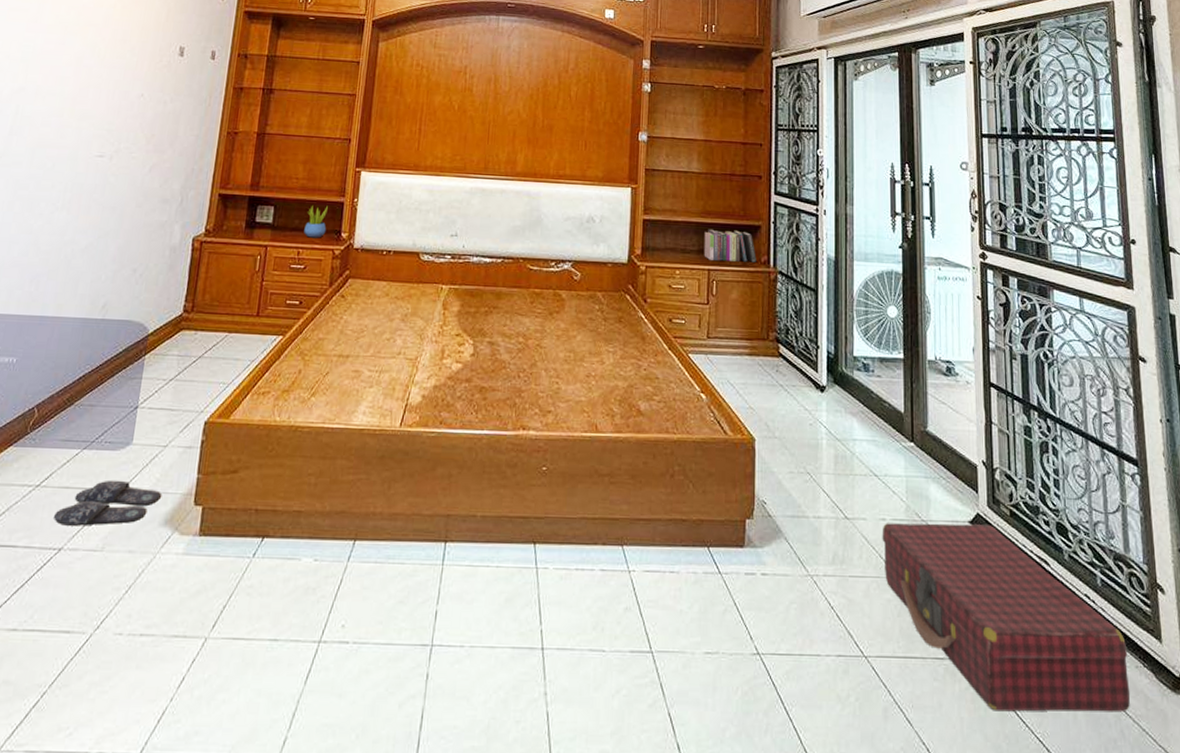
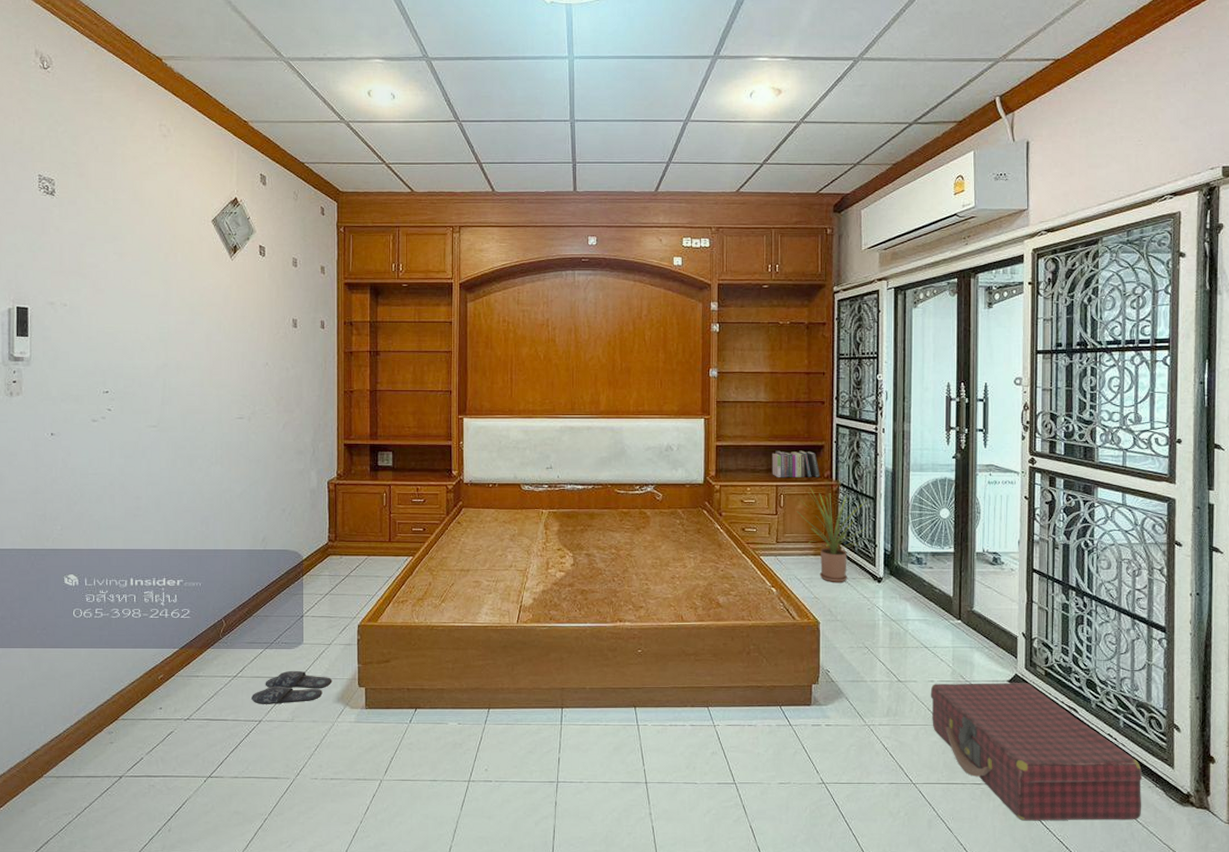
succulent plant: present [304,205,328,238] -> none [420,448,439,476]
house plant: none [730,272,810,390] -> present [796,486,869,582]

